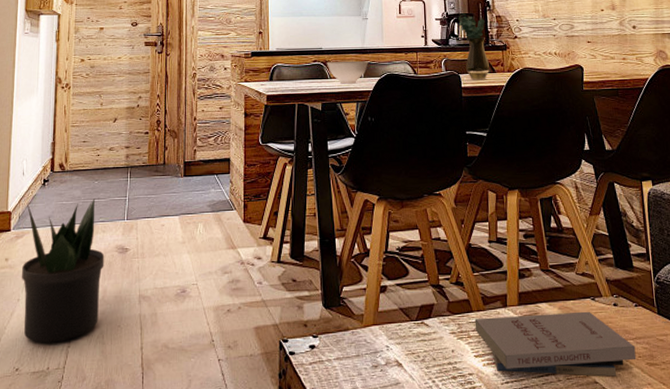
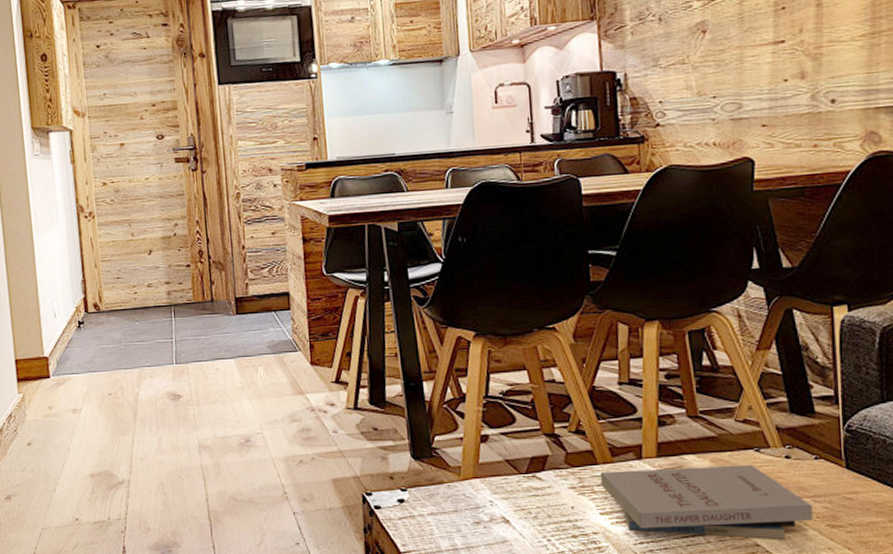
planter: present [21,199,105,343] -> none [63,341,157,494]
bowl: present [327,60,369,84] -> none [402,167,456,198]
vase: present [458,12,489,80] -> none [576,96,620,185]

